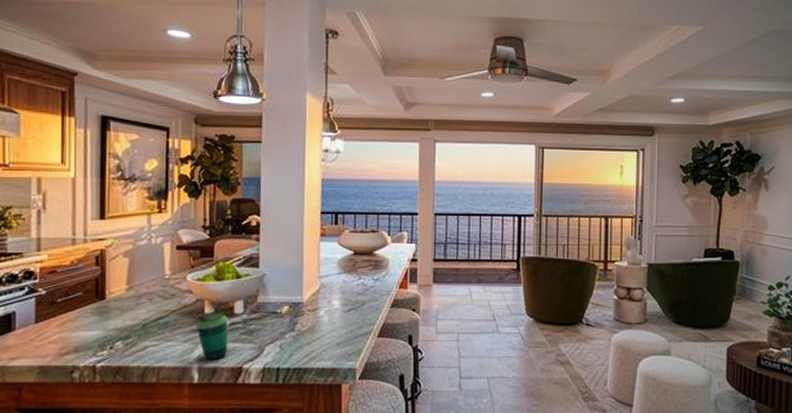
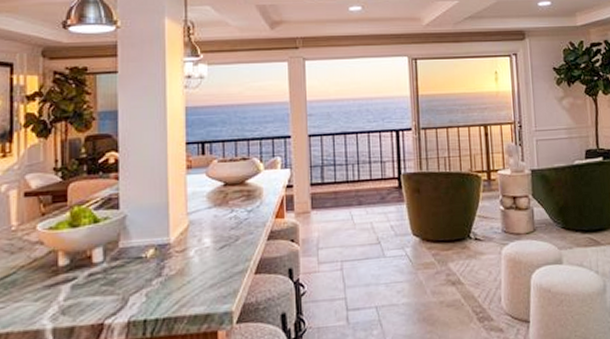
cup: present [195,313,229,360] -> none [48,263,87,319]

